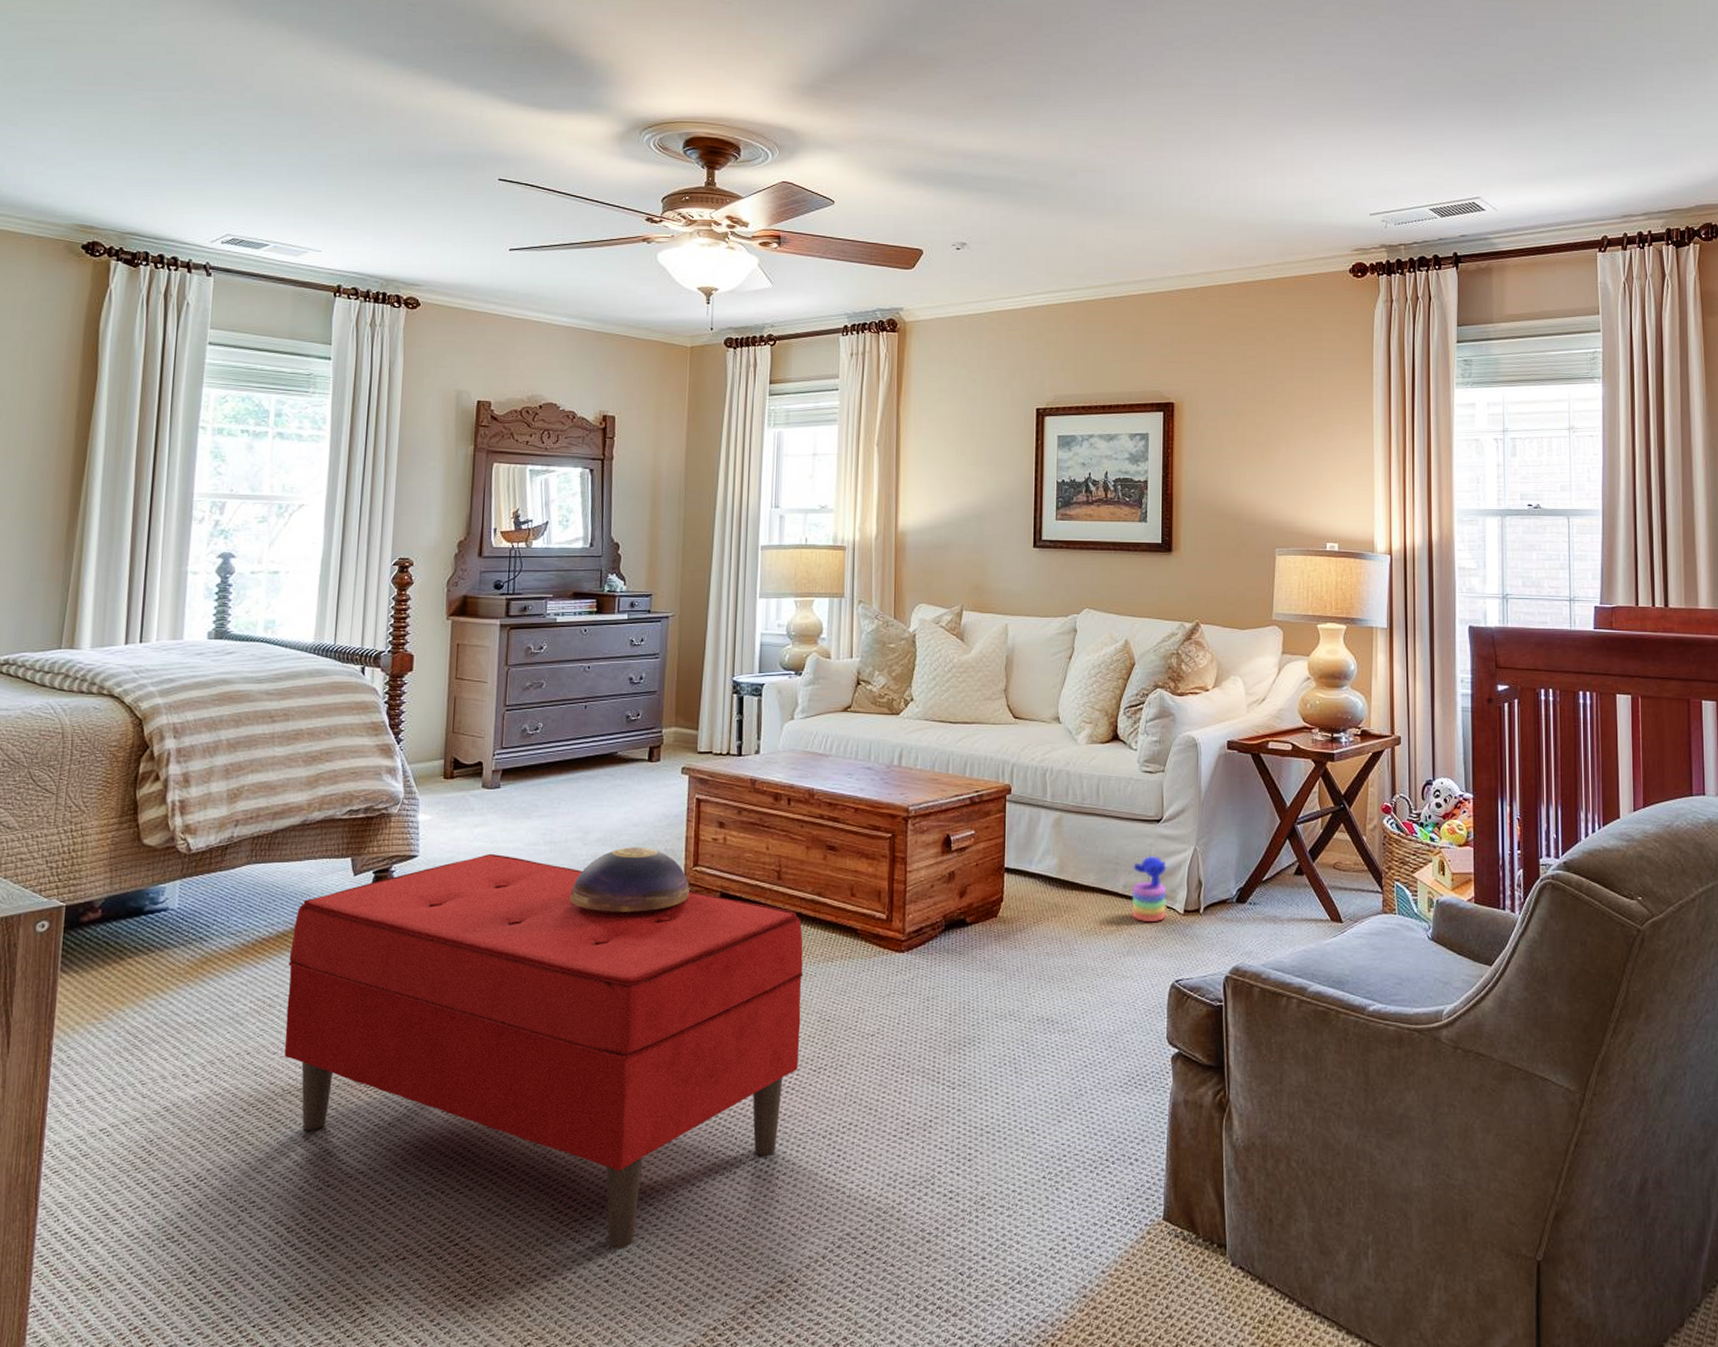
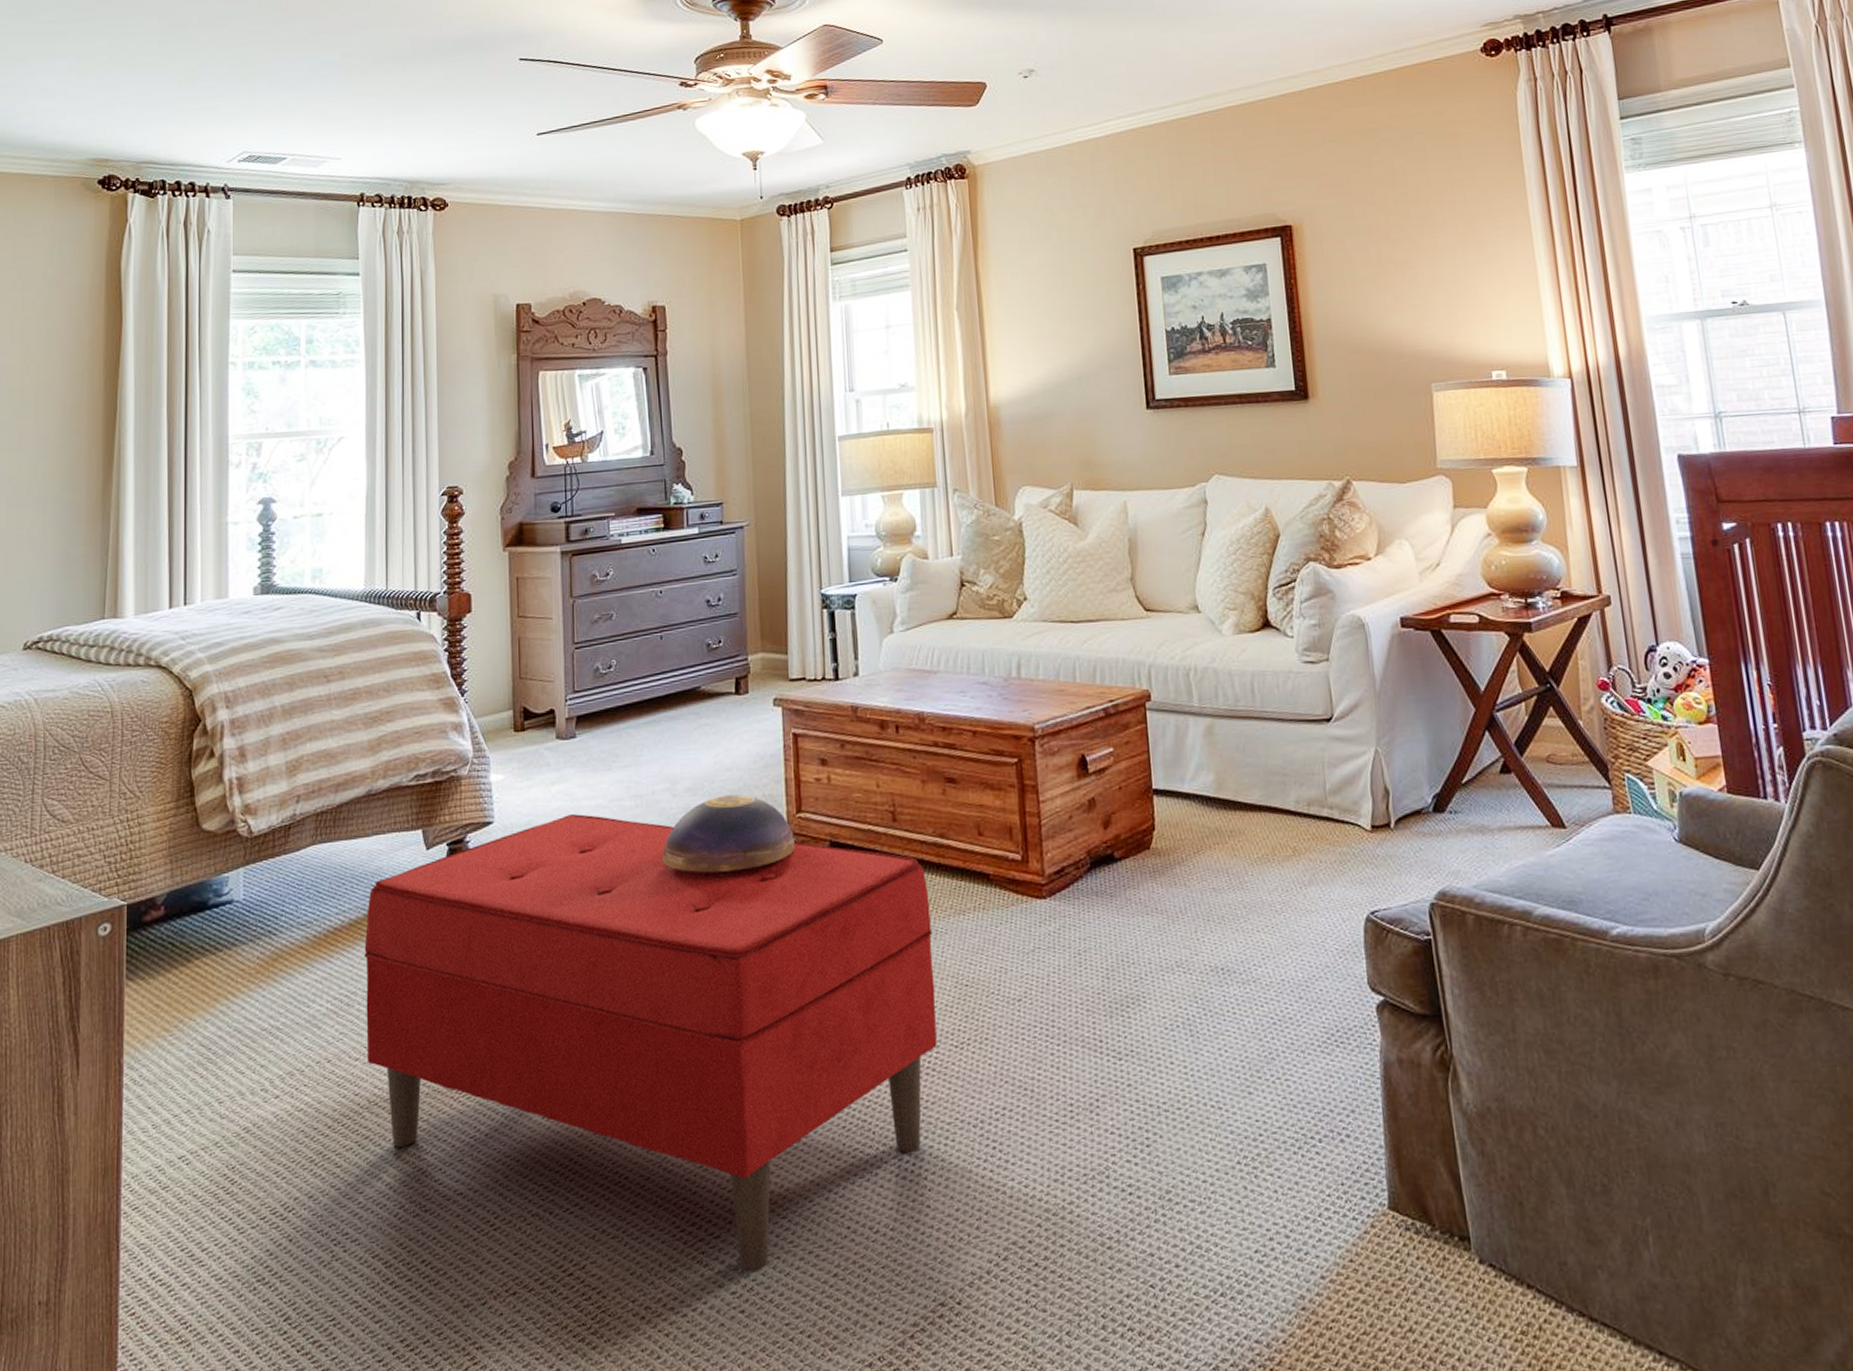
stacking toy: present [1131,855,1167,923] -> none [1304,762,1351,844]

